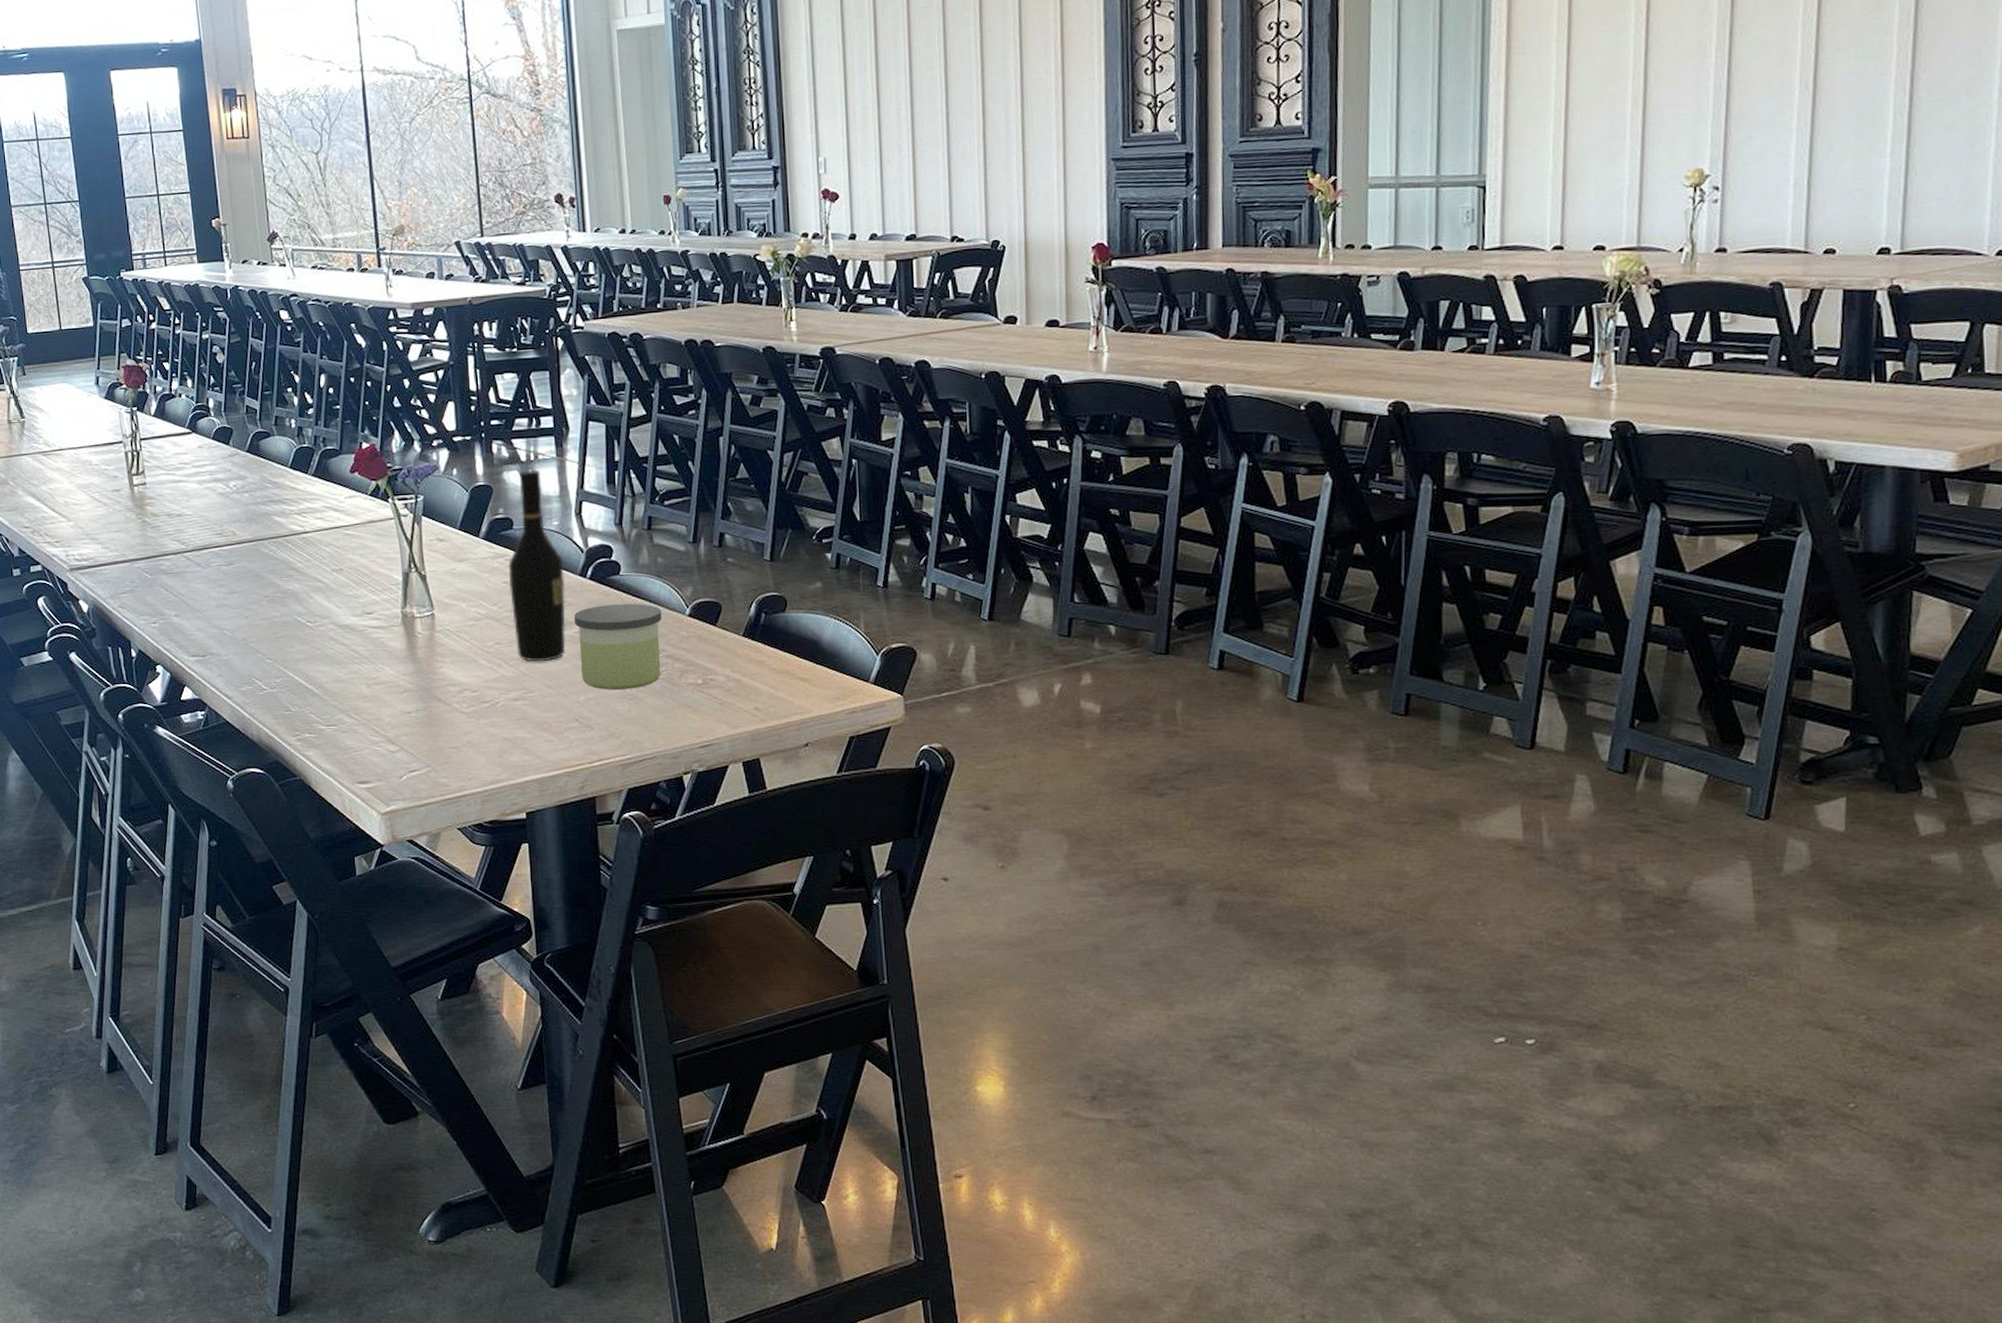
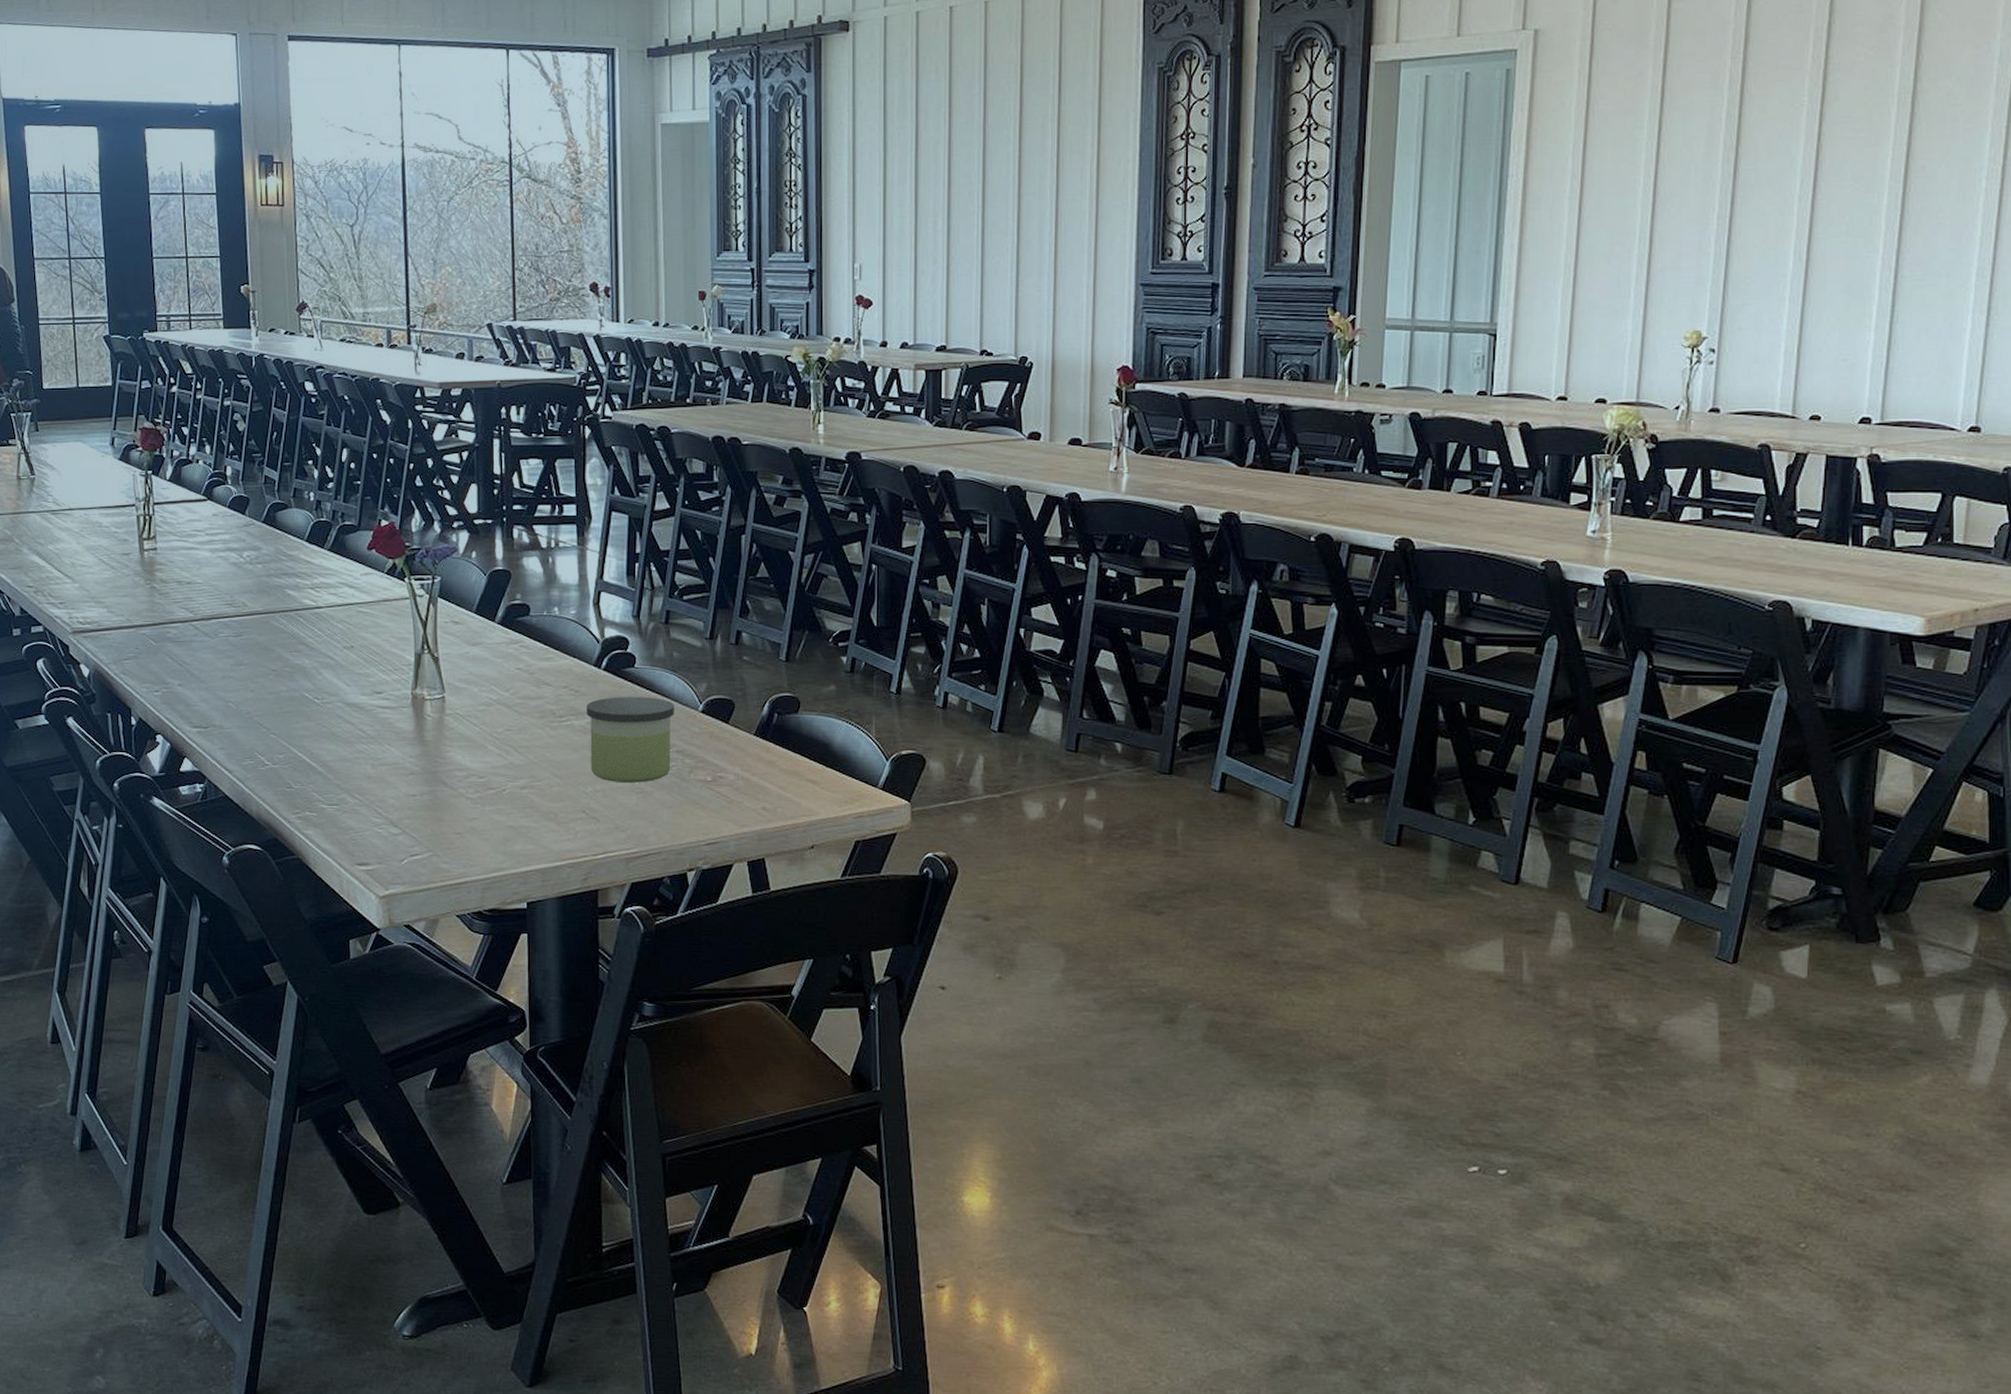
wine bottle: present [509,469,566,662] -> none [523,557,579,751]

